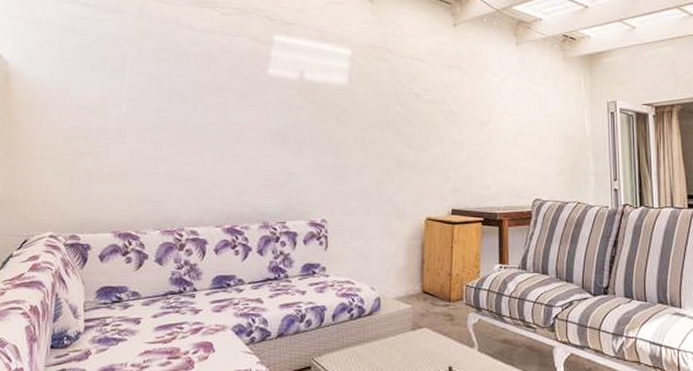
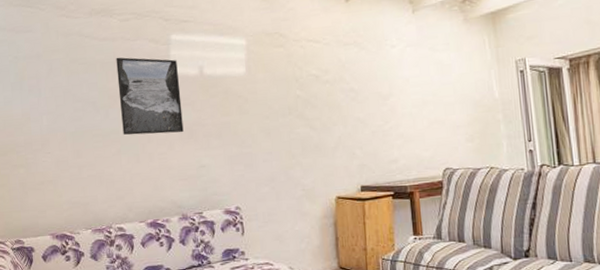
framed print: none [210,51,278,137] -> present [116,57,184,135]

